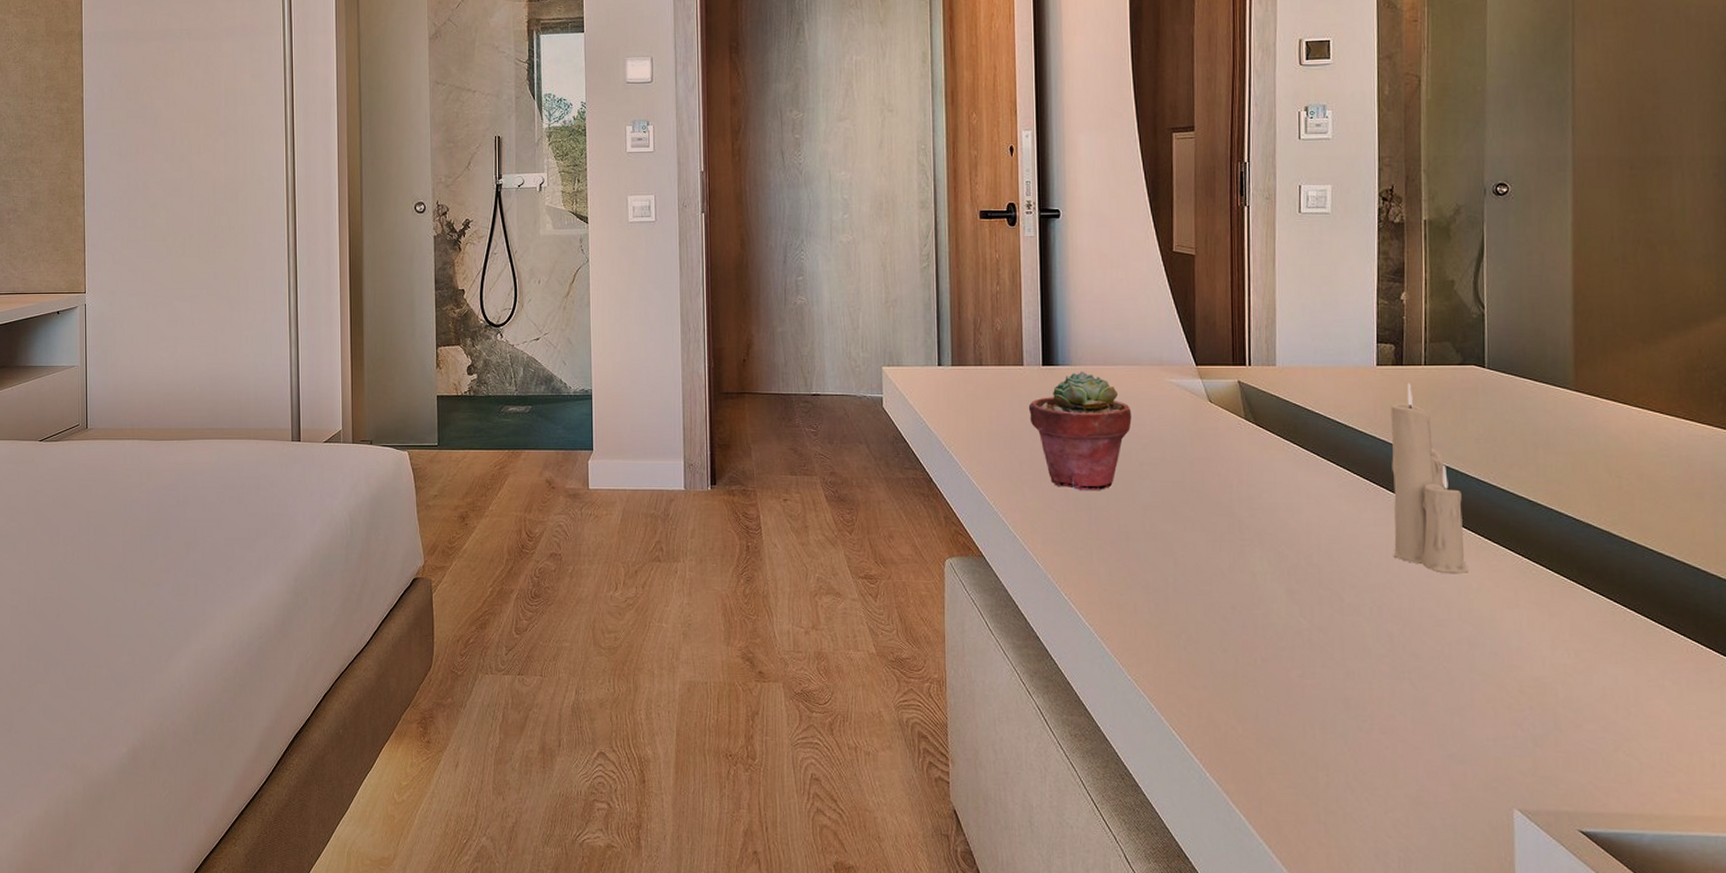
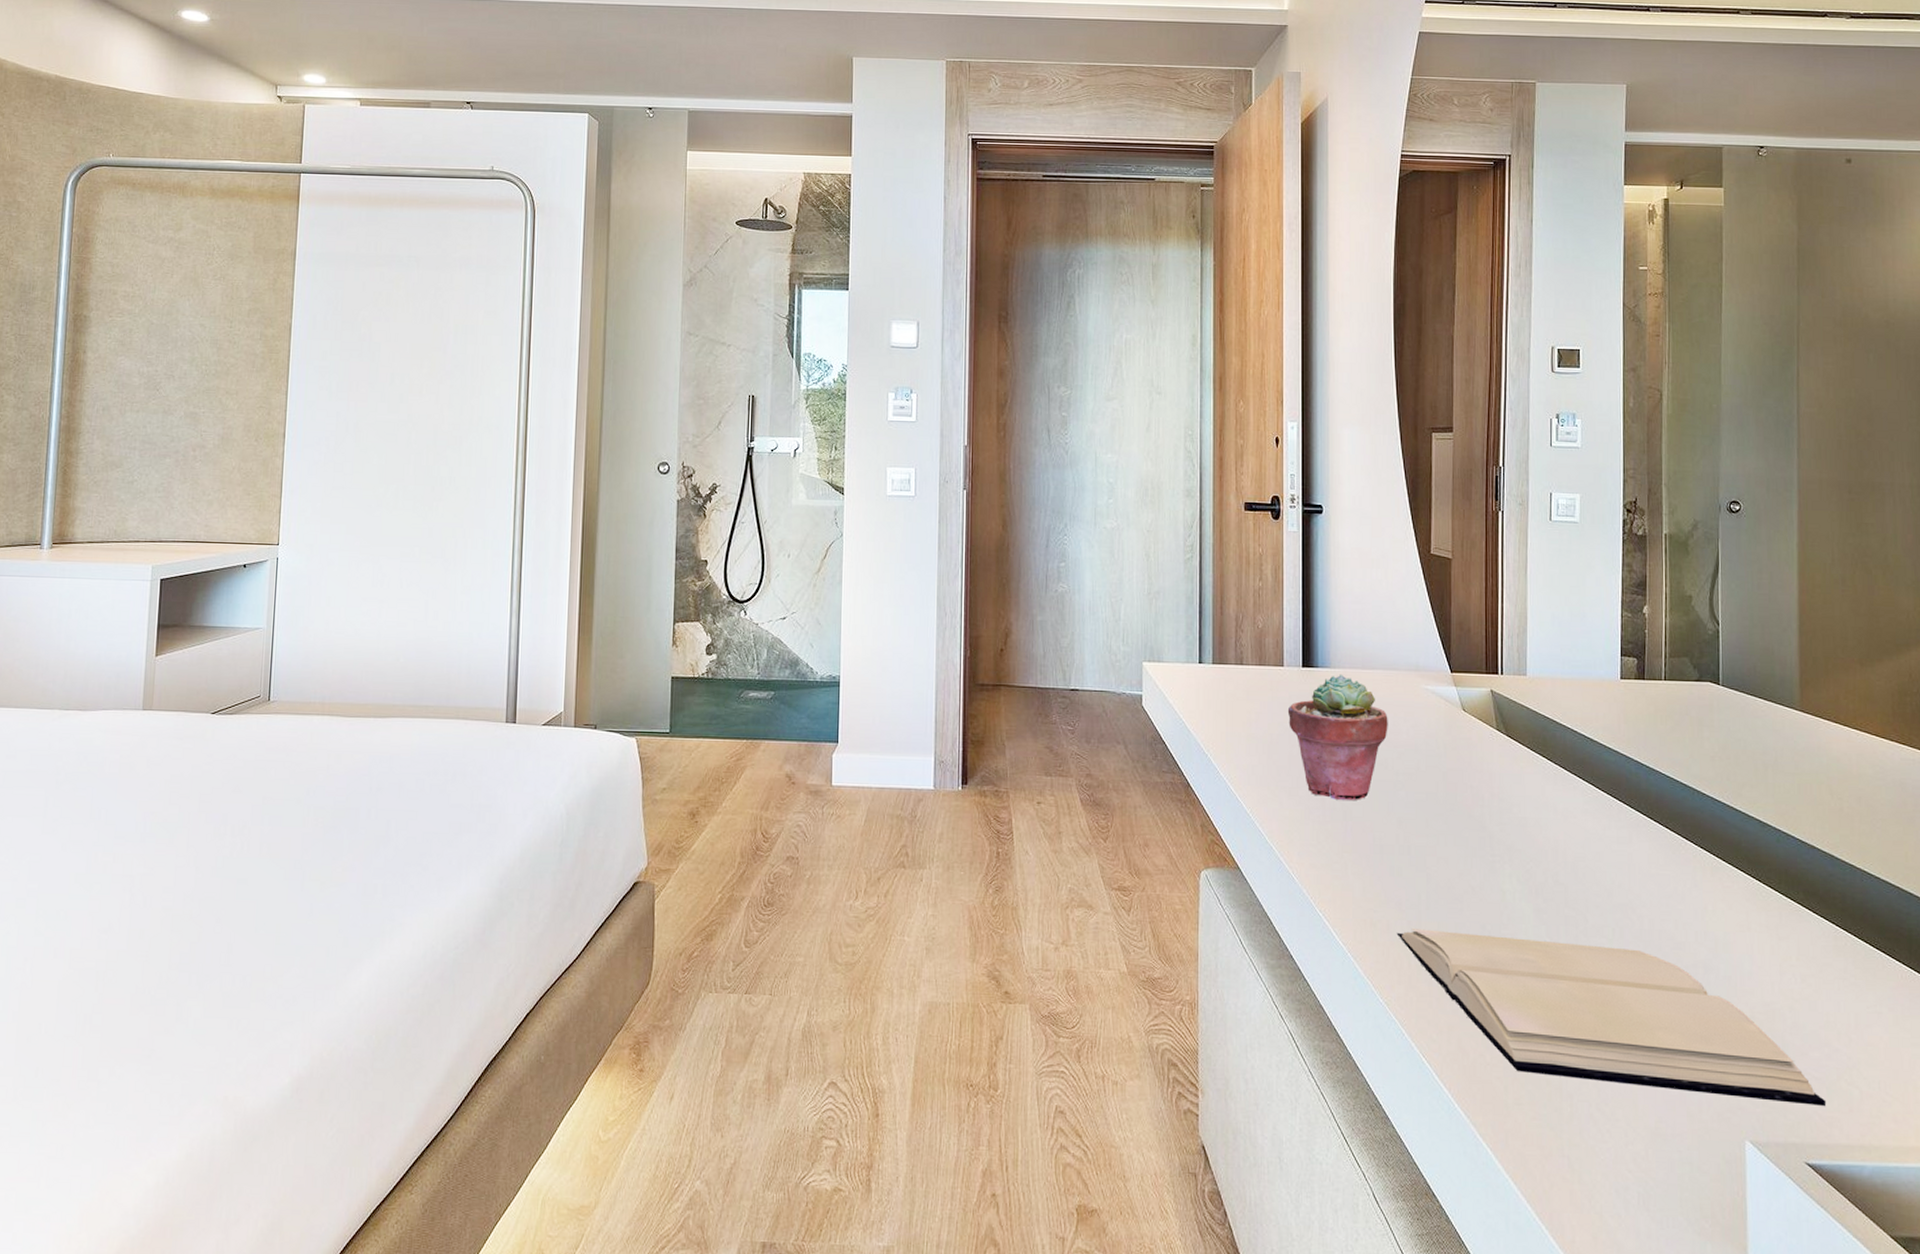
hardback book: none [1144,610,1603,777] -> present [1396,929,1827,1107]
candle: present [1390,382,1470,574] -> none [1633,697,1705,896]

